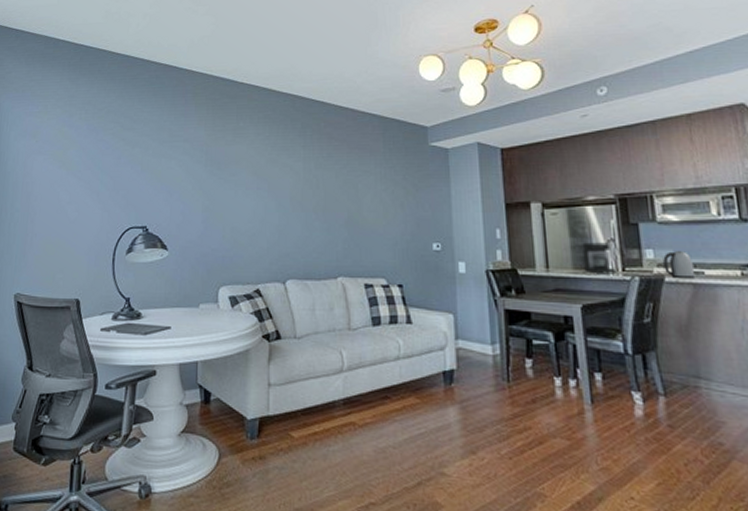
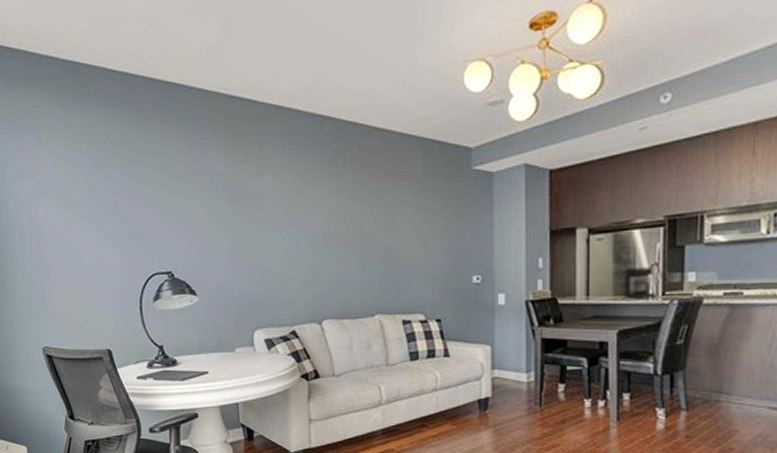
kettle: present [663,251,696,279] -> none [704,272,735,301]

